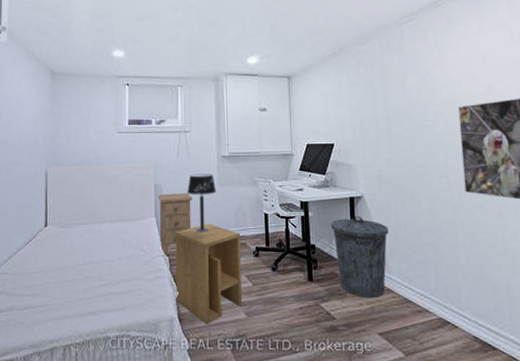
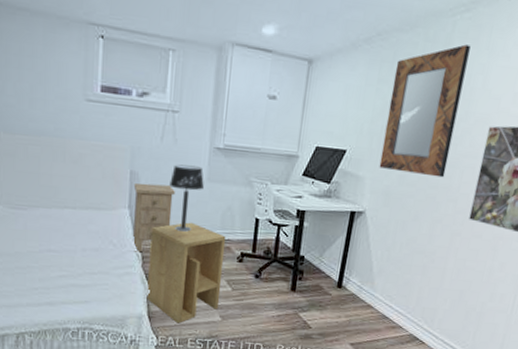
trash can: present [331,215,389,297] -> none [323,231,383,312]
home mirror: none [361,45,430,157] -> present [379,44,471,178]

